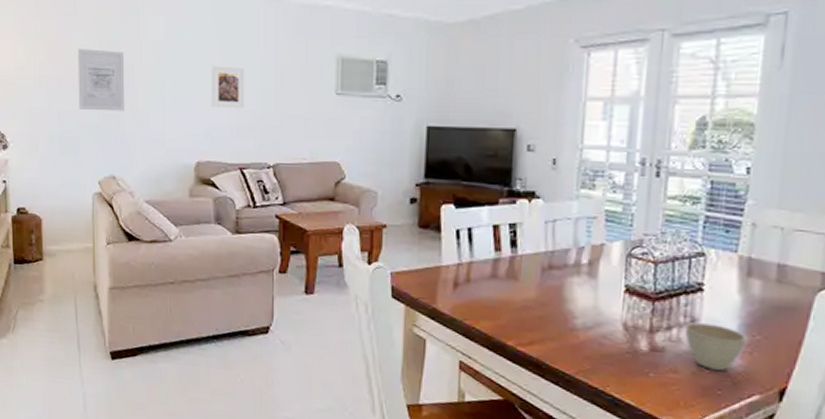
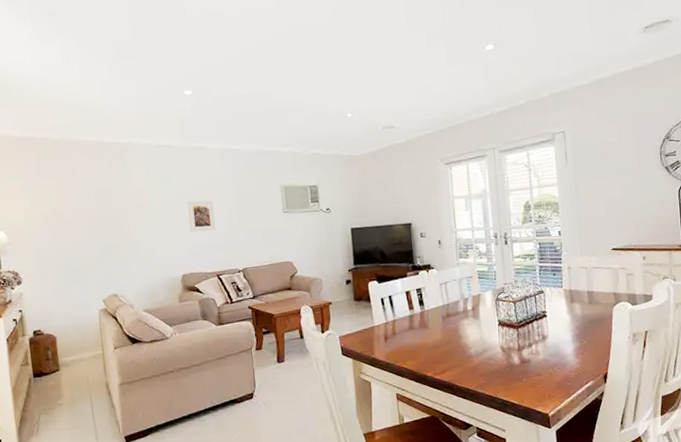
wall art: present [77,48,125,111] -> none [77,197,121,246]
cup: present [685,322,745,370] -> none [540,338,578,369]

